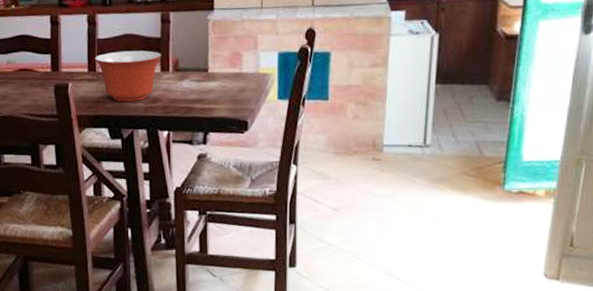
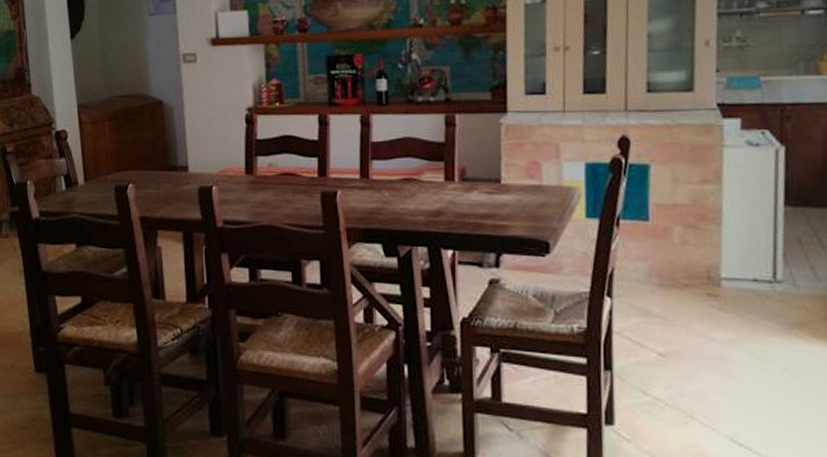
mixing bowl: present [94,50,162,102] -> none [367,155,446,214]

